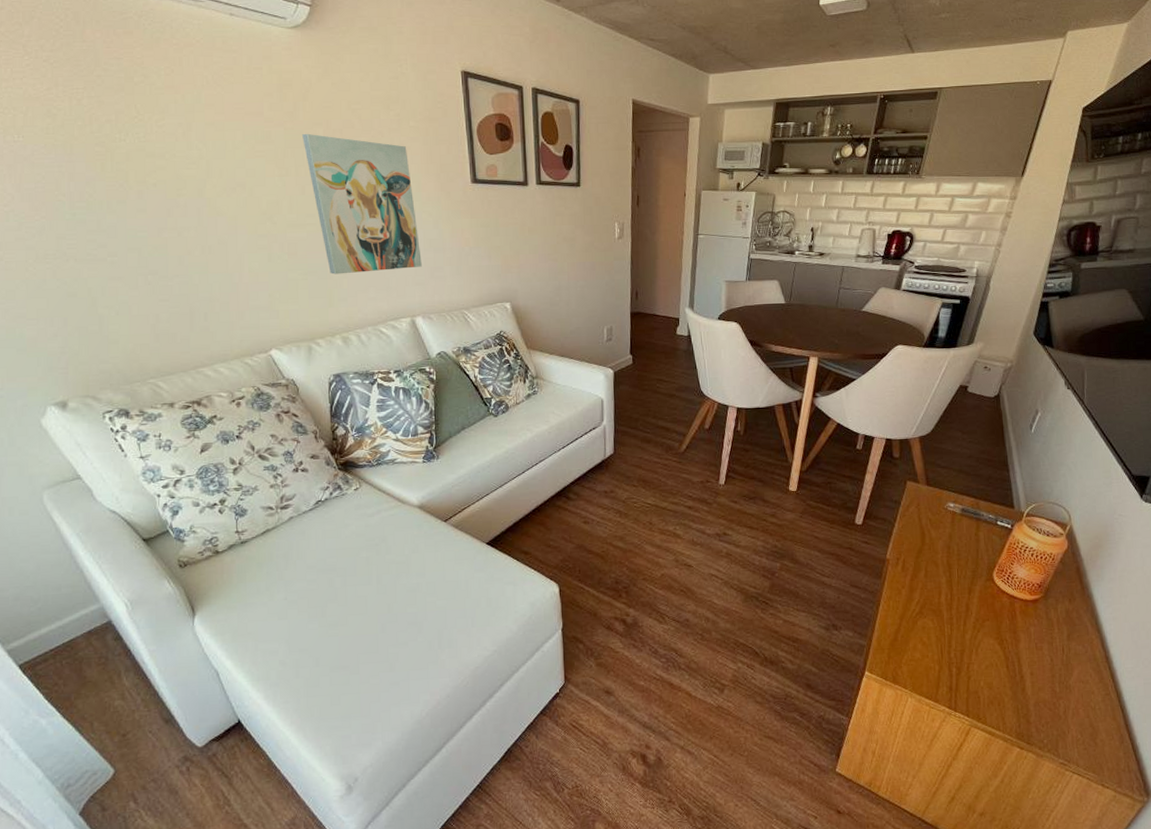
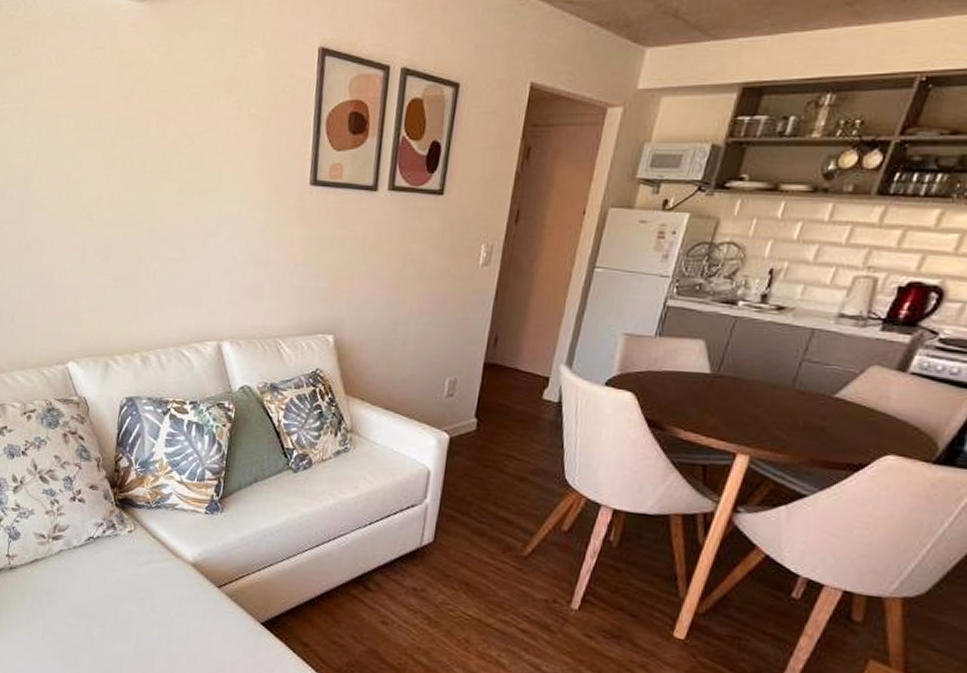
wall art: present [302,133,422,275] -> none [134,121,243,284]

